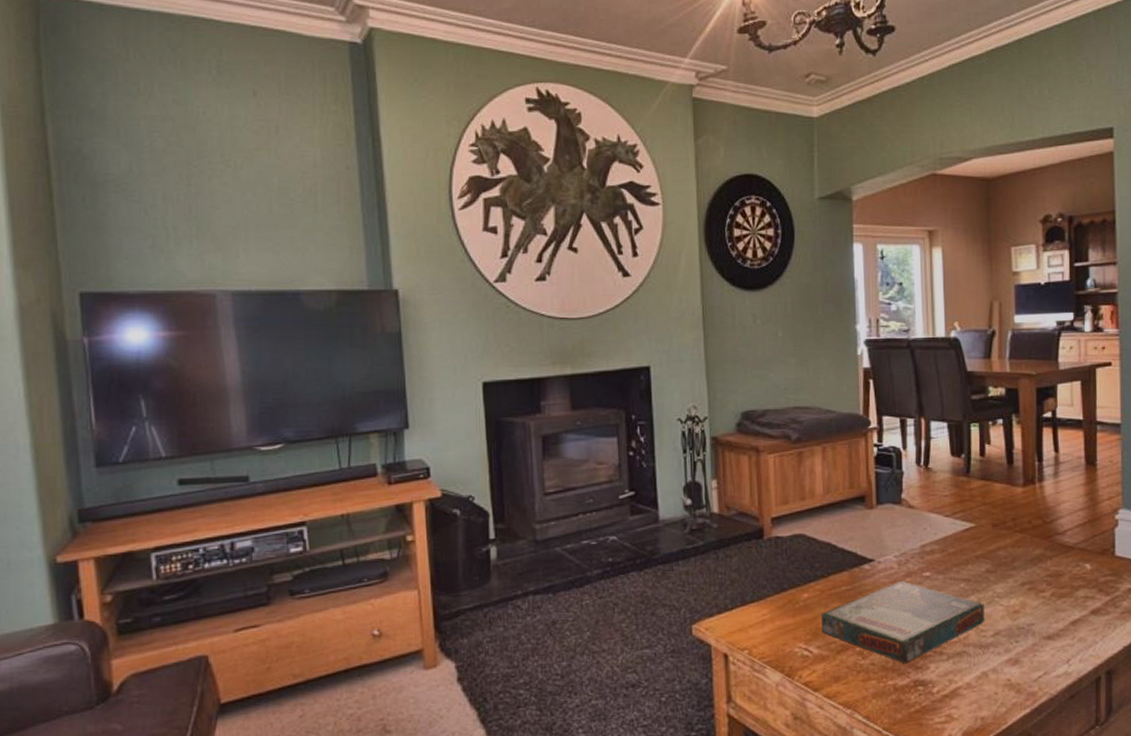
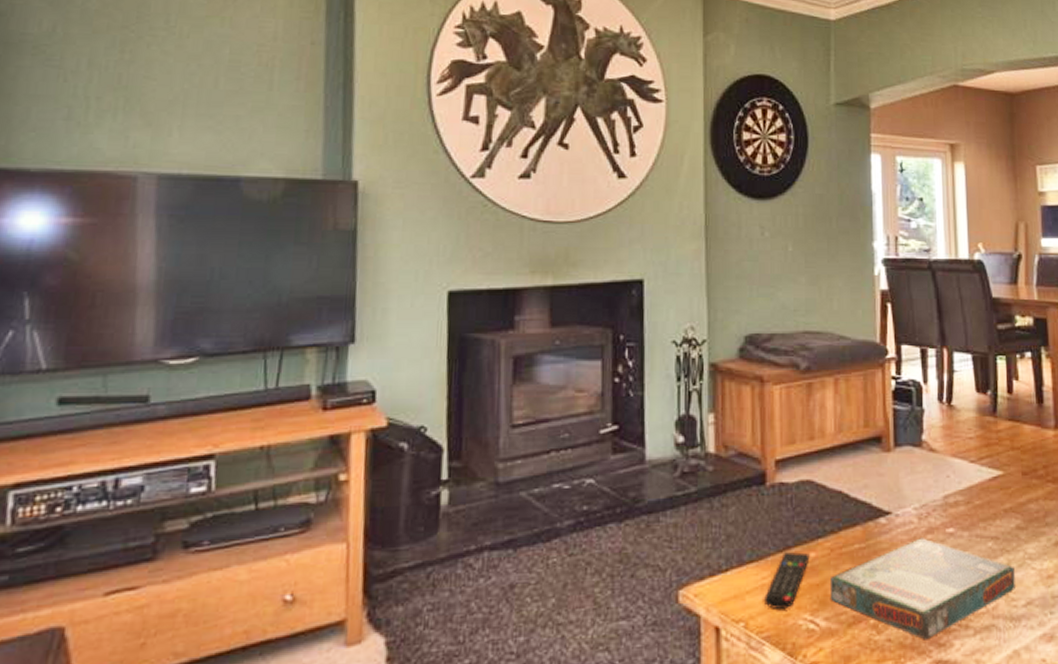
remote control: none [765,593,803,640] -> present [764,551,810,610]

